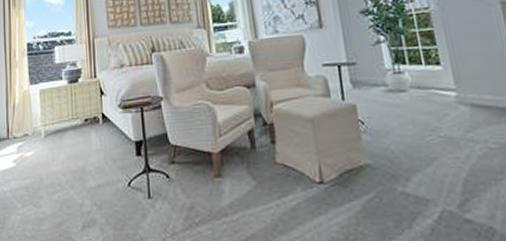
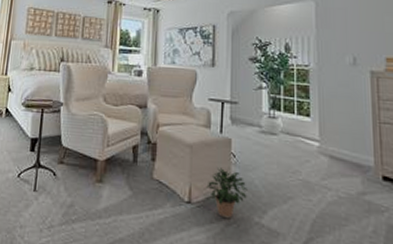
potted plant: none [336,138,386,193] -> present [205,168,247,218]

